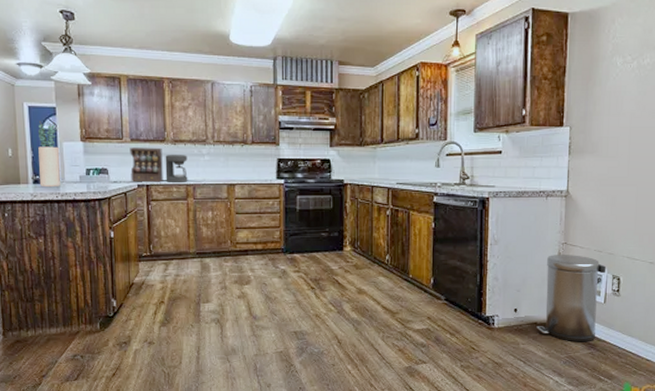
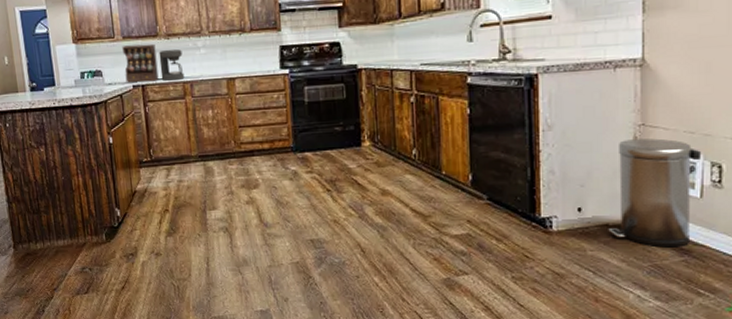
vase: present [37,120,61,188] -> none [30,23,57,95]

